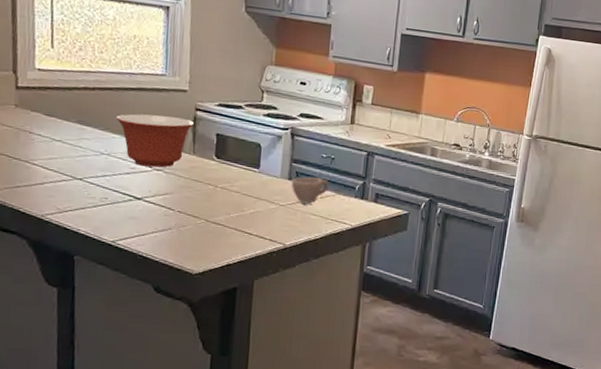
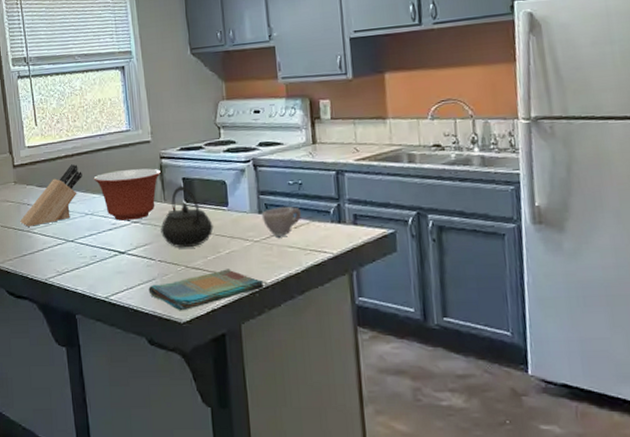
knife block: none [17,97,103,157] -> present [20,163,82,227]
dish towel: none [162,227,282,263] -> present [148,269,263,311]
kettle: none [185,141,241,203] -> present [161,185,214,248]

